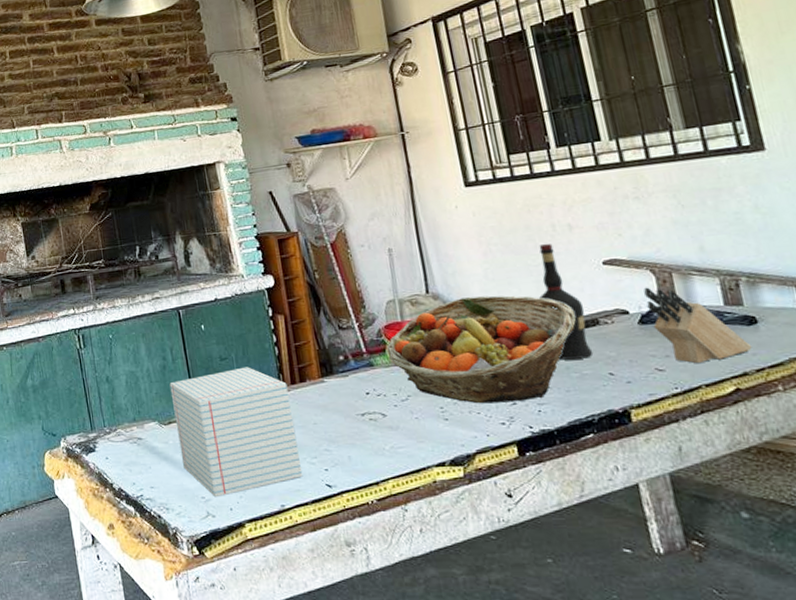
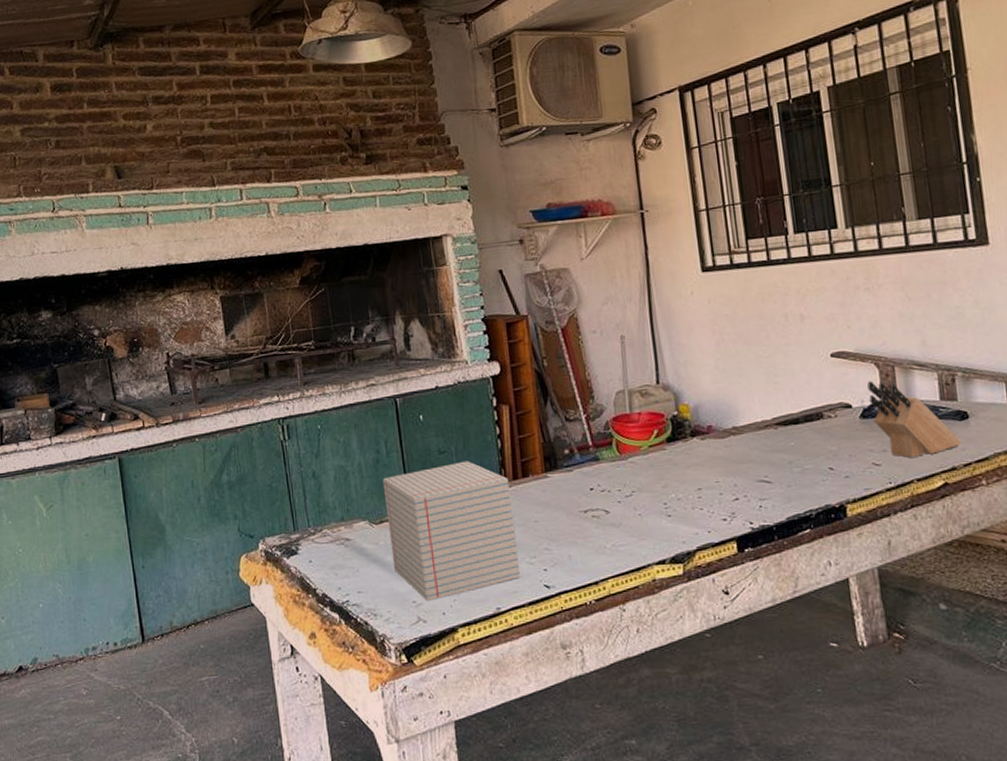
fruit basket: present [386,295,576,404] -> none [613,387,801,500]
liquor: present [539,243,593,360] -> none [768,333,816,455]

